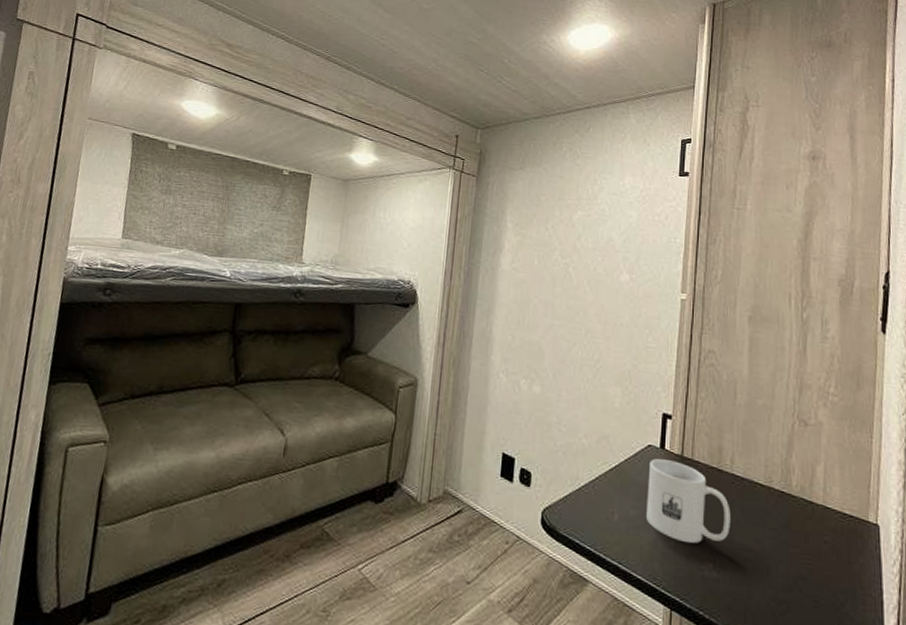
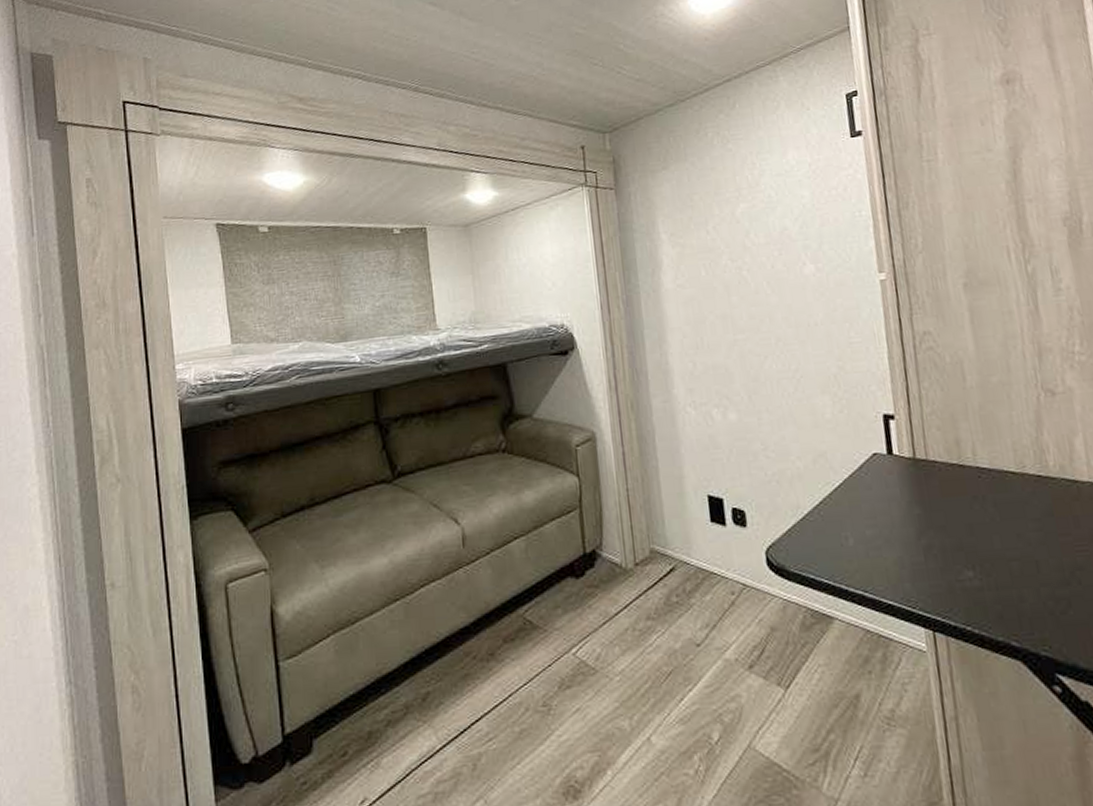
mug: present [646,458,731,544] -> none [878,465,986,555]

